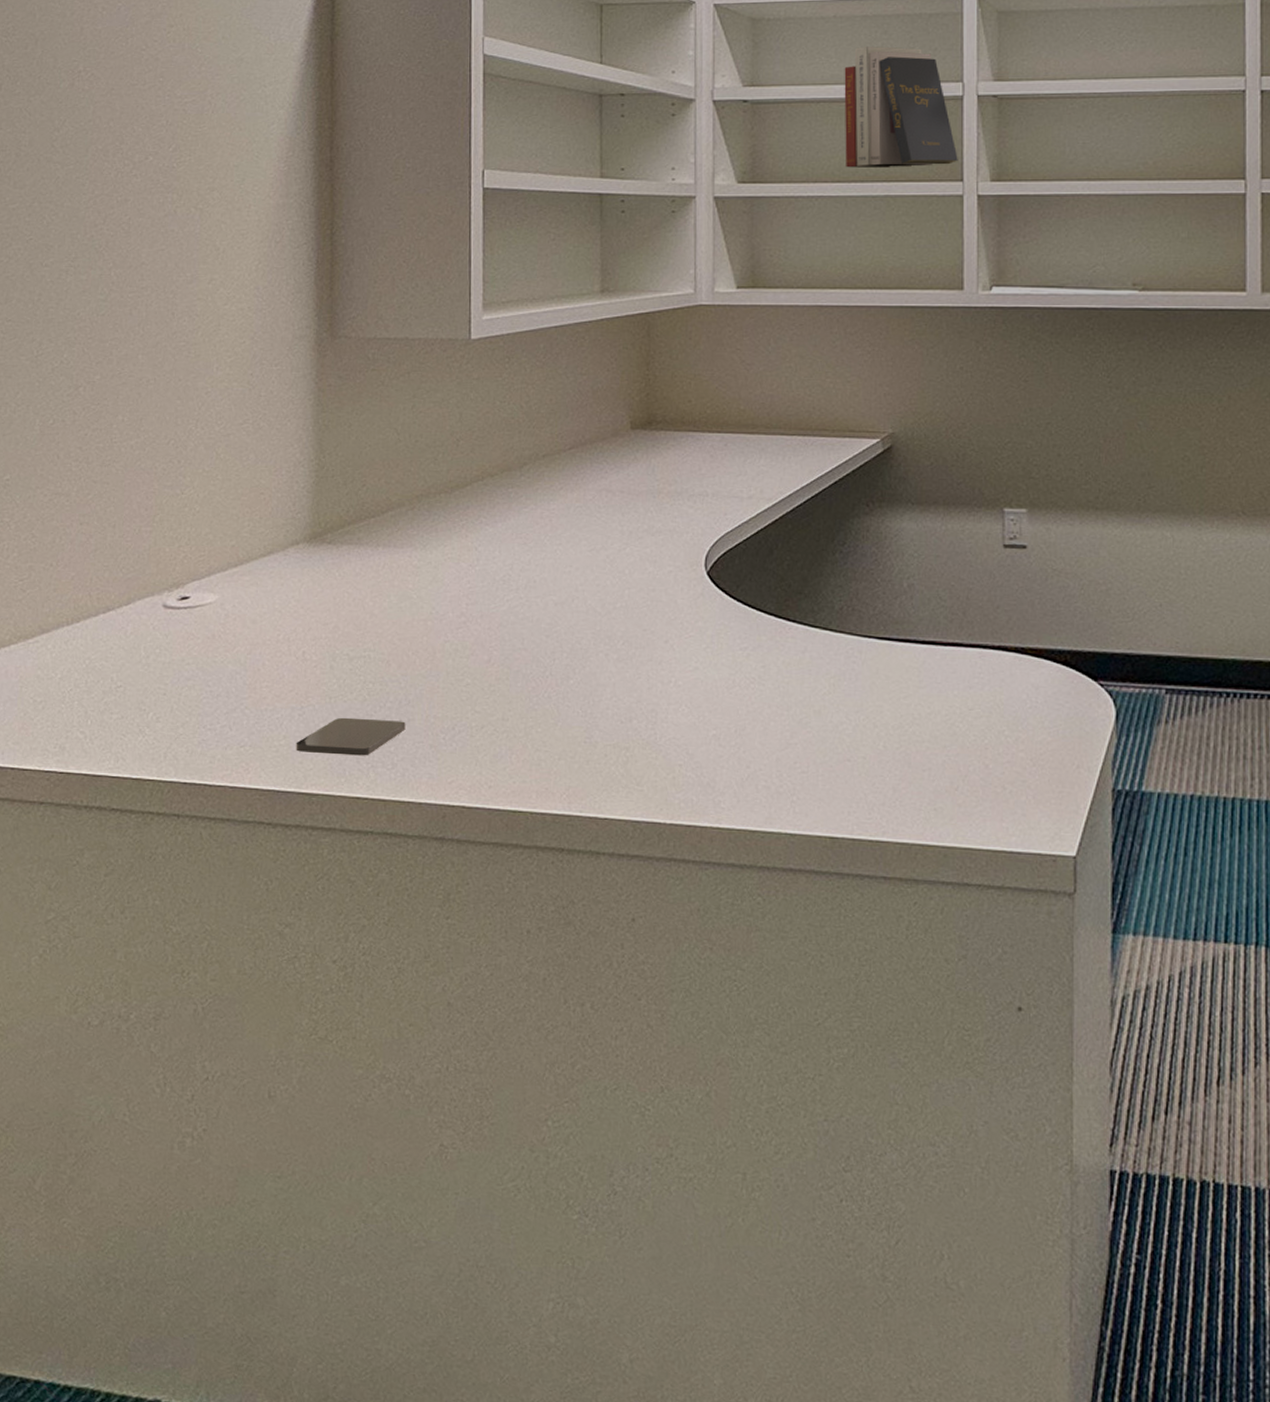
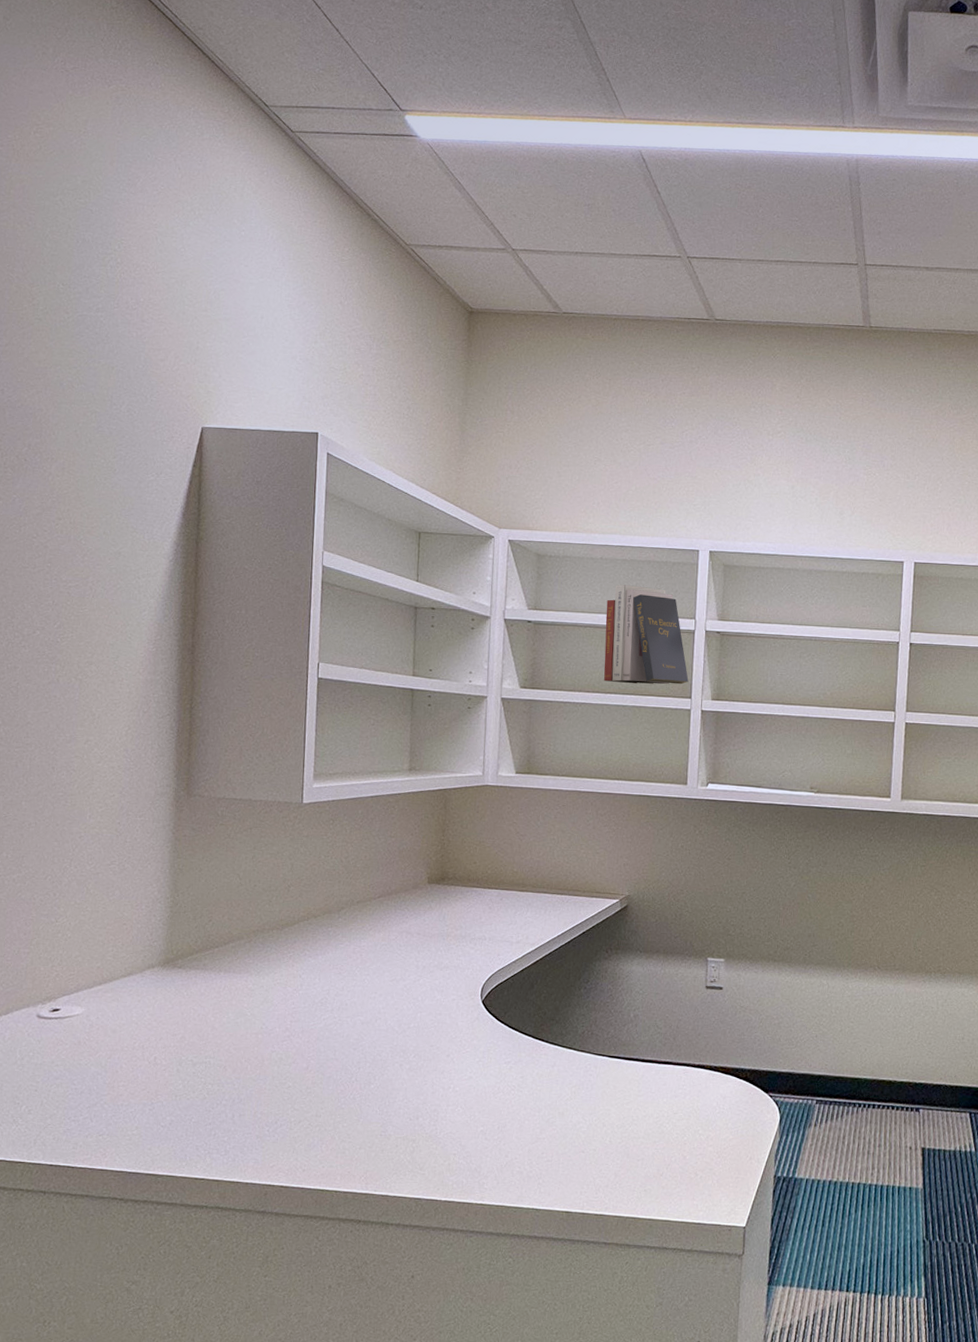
smartphone: present [296,717,406,756] -> none [146,1112,238,1144]

